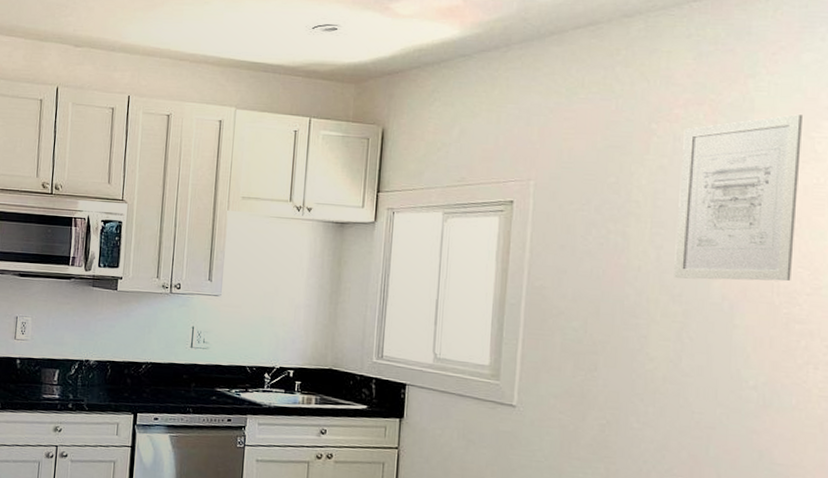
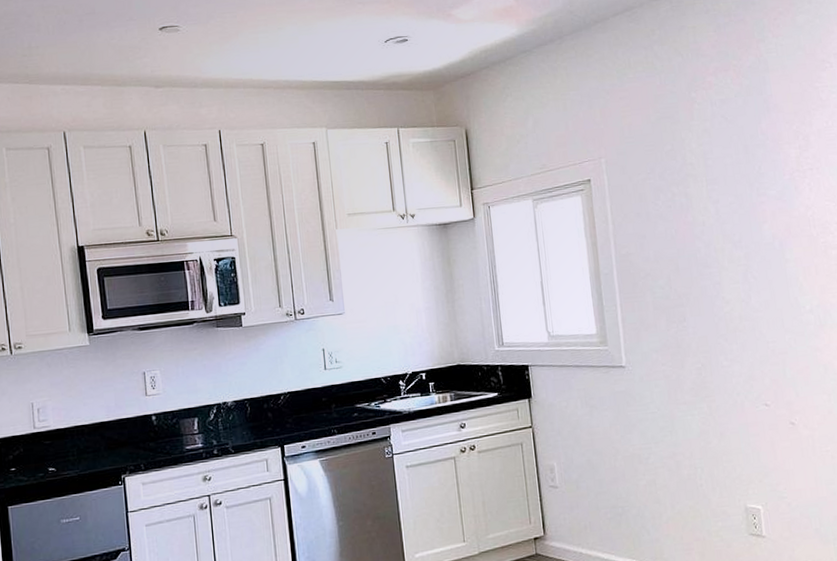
wall art: present [674,114,802,282] -> none [717,69,822,226]

